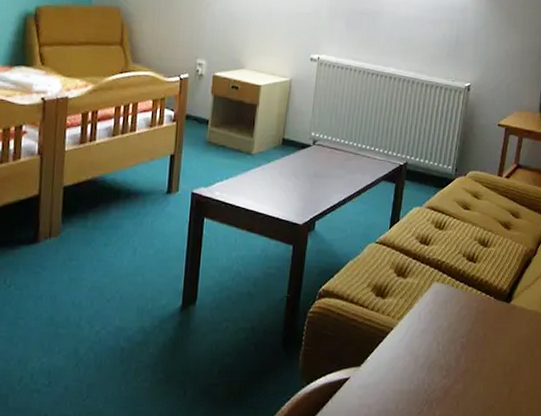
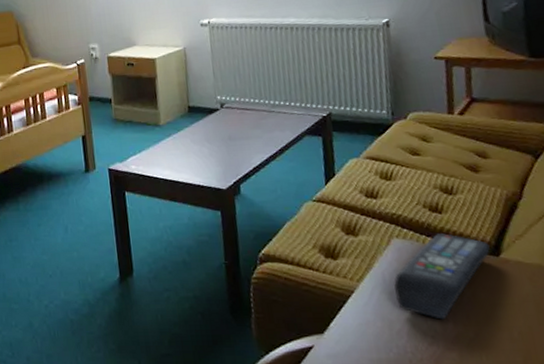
remote control: none [425,280,505,356] -> present [394,233,491,320]

